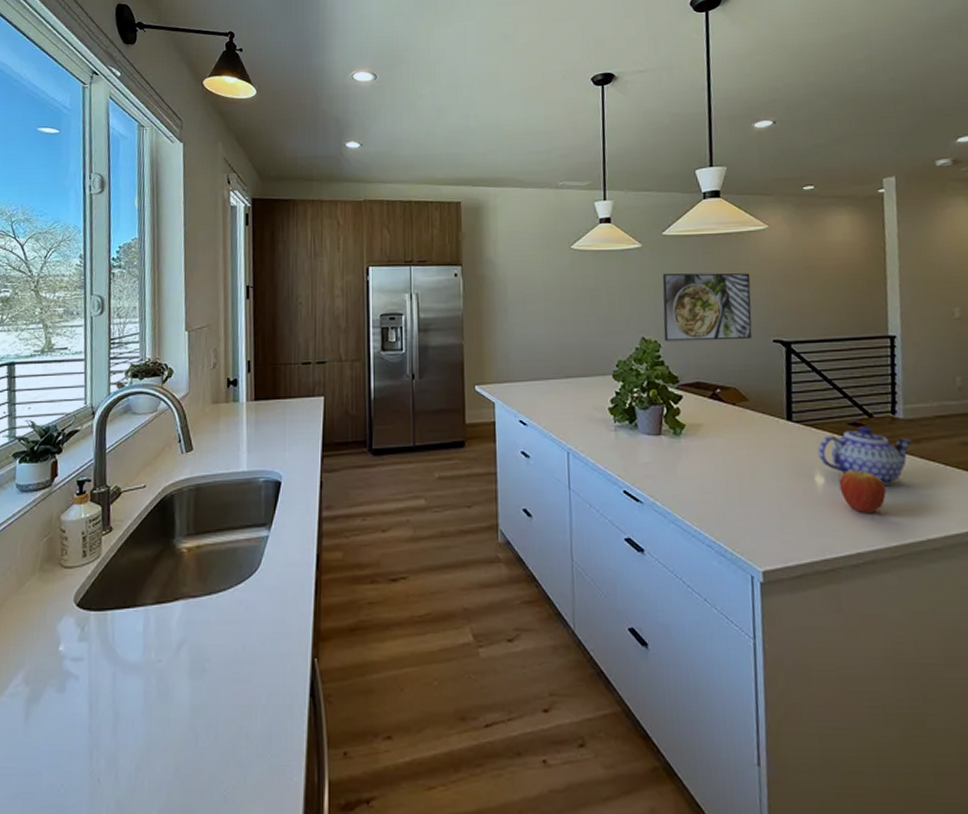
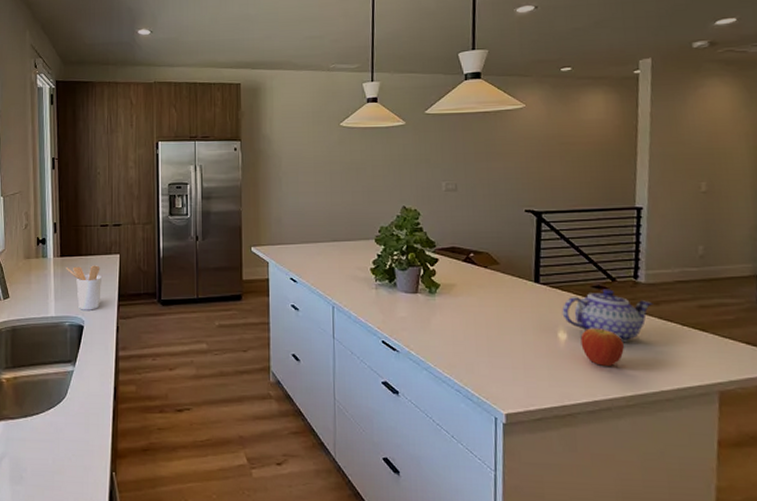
utensil holder: none [261,410,303,463] -> present [66,265,101,310]
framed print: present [662,272,752,342] -> none [423,148,506,211]

